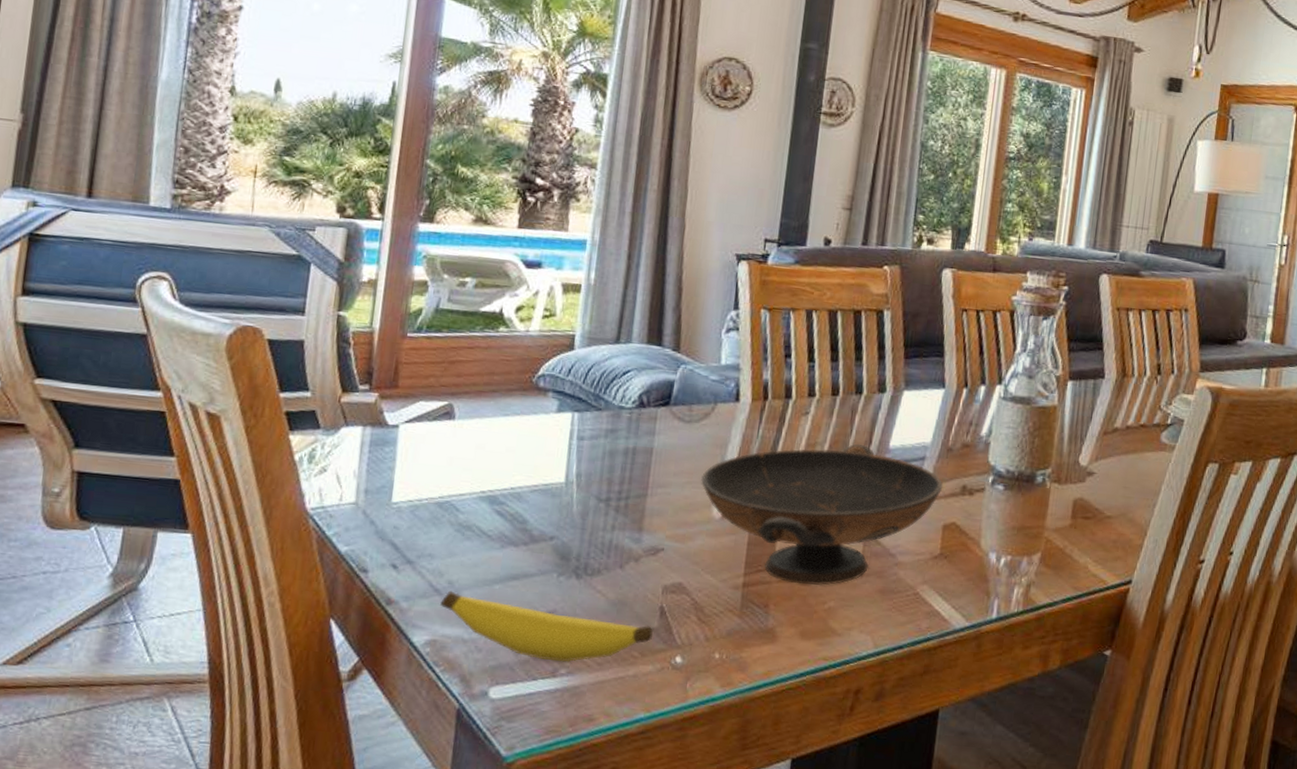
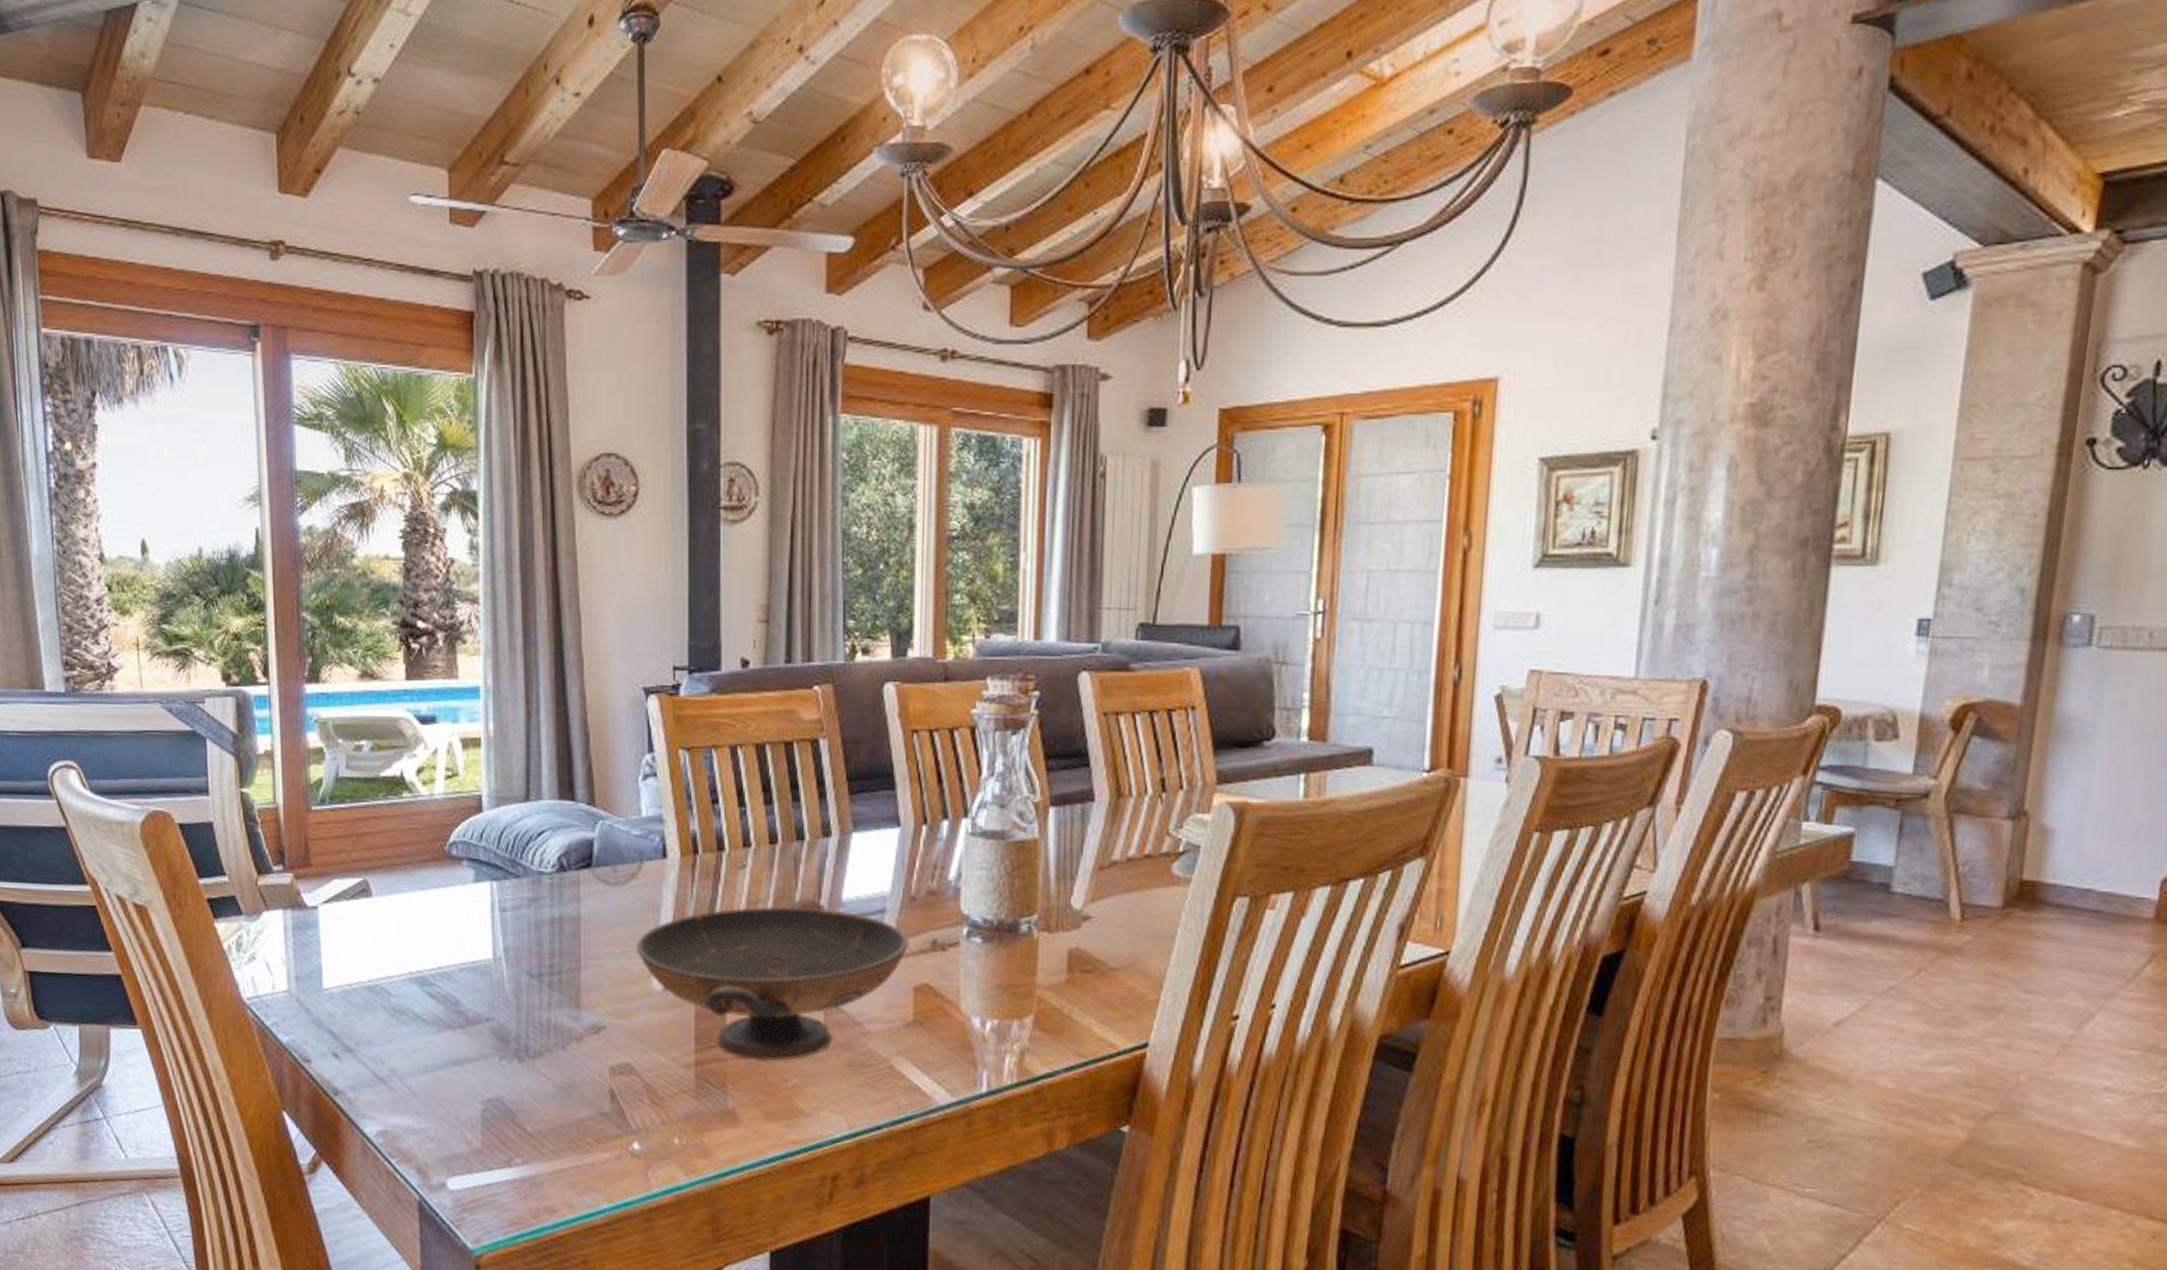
banana: present [440,591,653,663] -> none [386,1079,605,1151]

